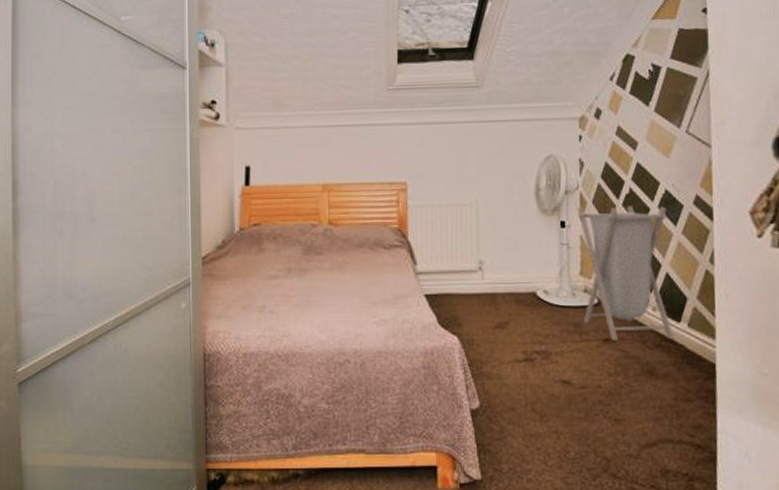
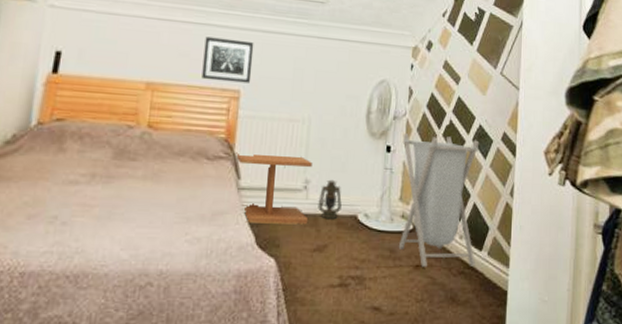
wall art: none [369,135,416,176] -> present [201,36,254,83]
side table: none [409,239,487,304] -> present [234,152,313,225]
lantern: none [494,259,519,298] -> present [318,179,342,220]

